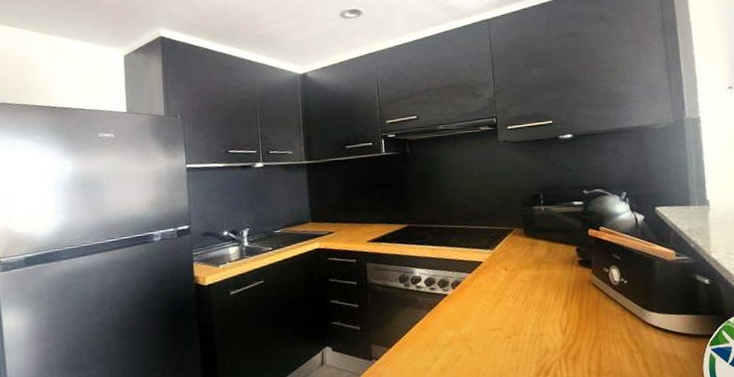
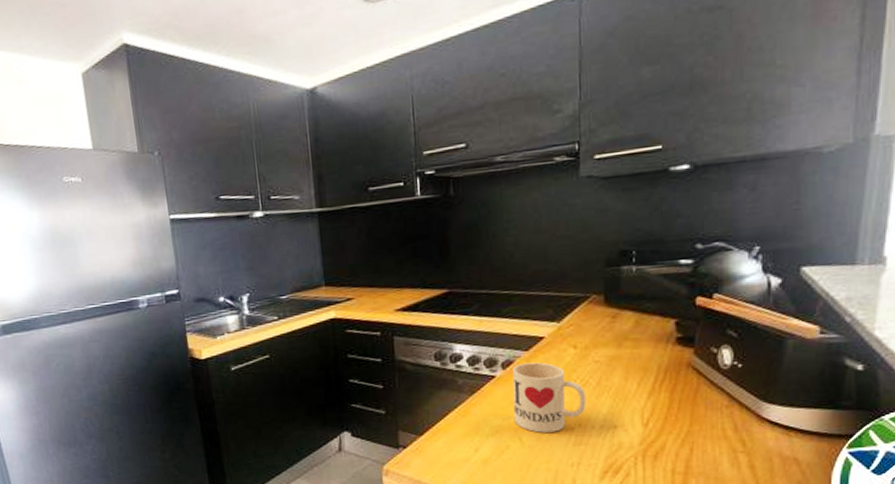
mug: none [460,282,519,342] -> present [512,362,587,433]

